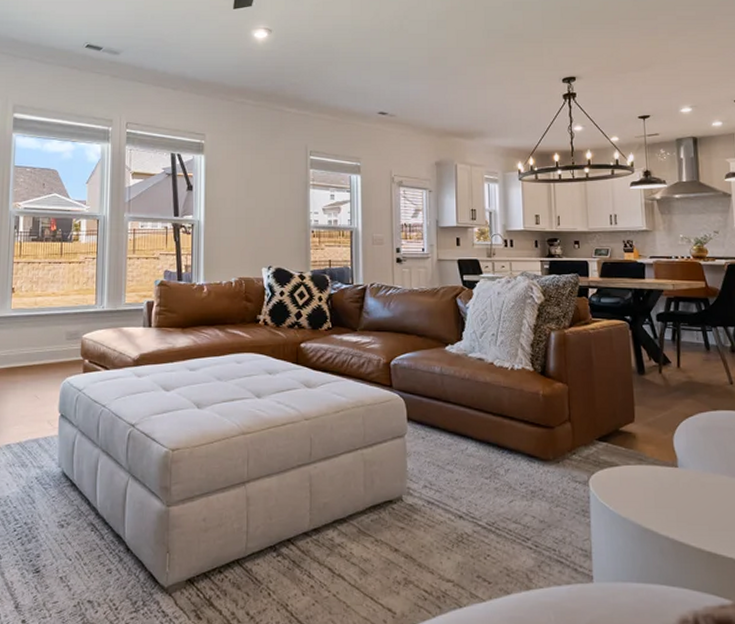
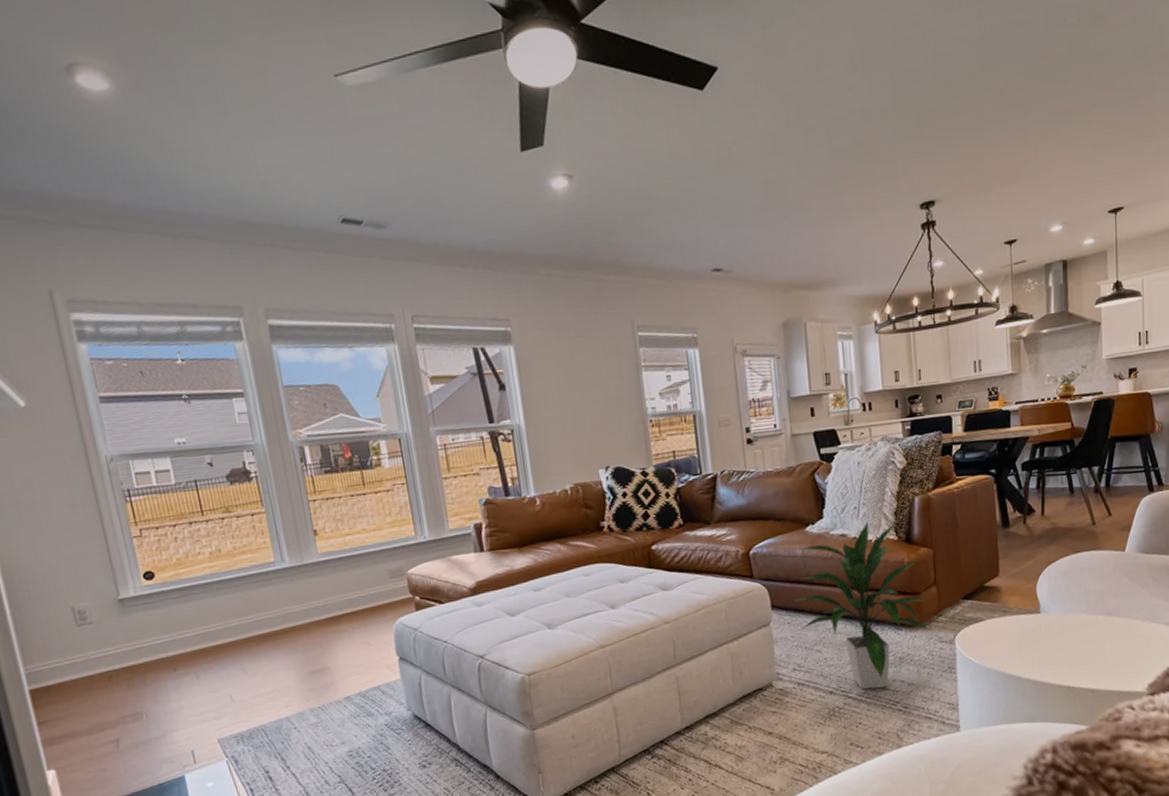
indoor plant: none [429,348,564,520] -> present [794,520,930,690]

